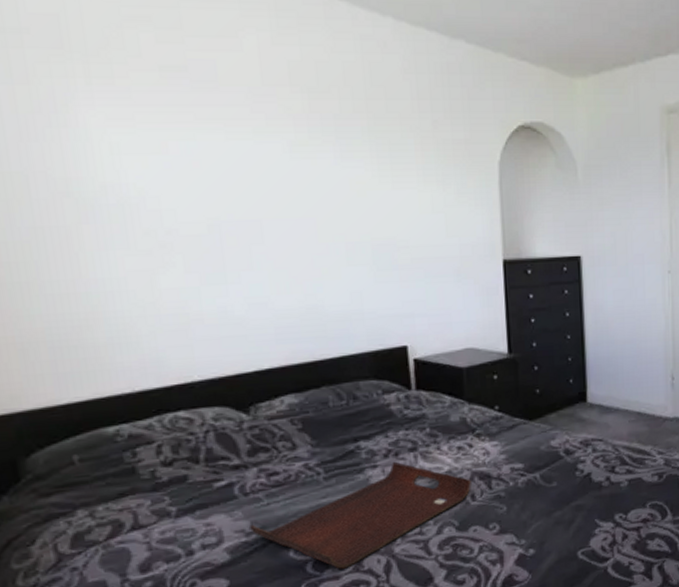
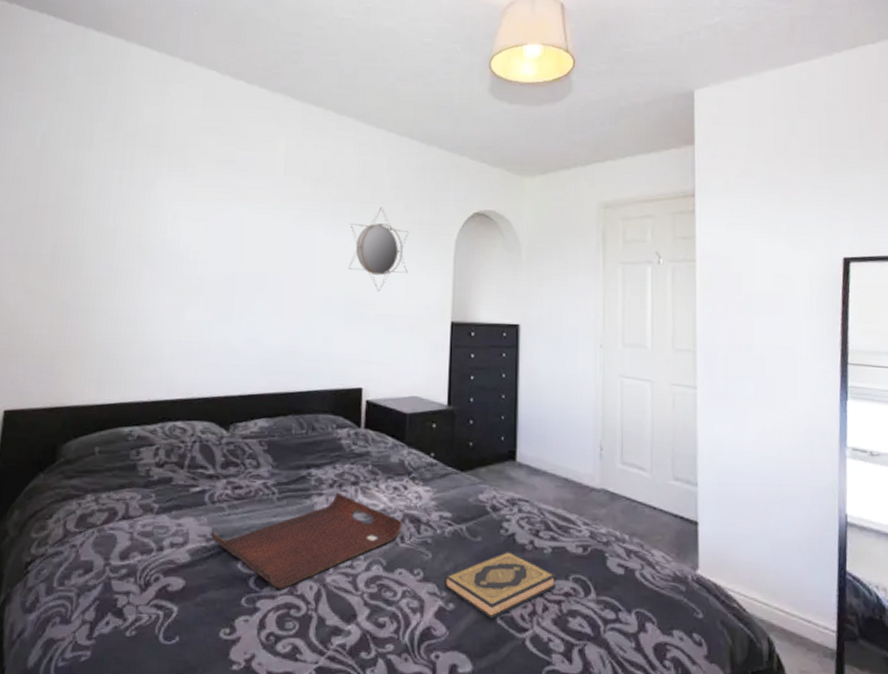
home mirror: none [364,123,445,232] -> present [348,207,409,292]
hardback book: none [521,490,634,556] -> present [444,550,557,619]

